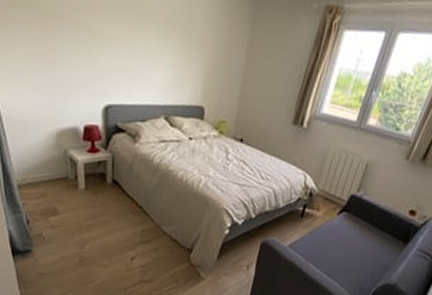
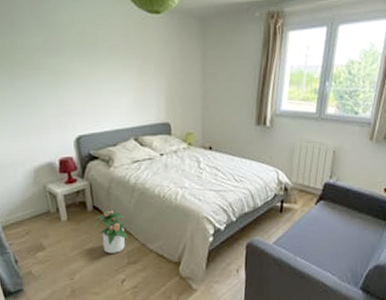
potted plant: none [109,184,144,230] -> present [92,207,128,254]

